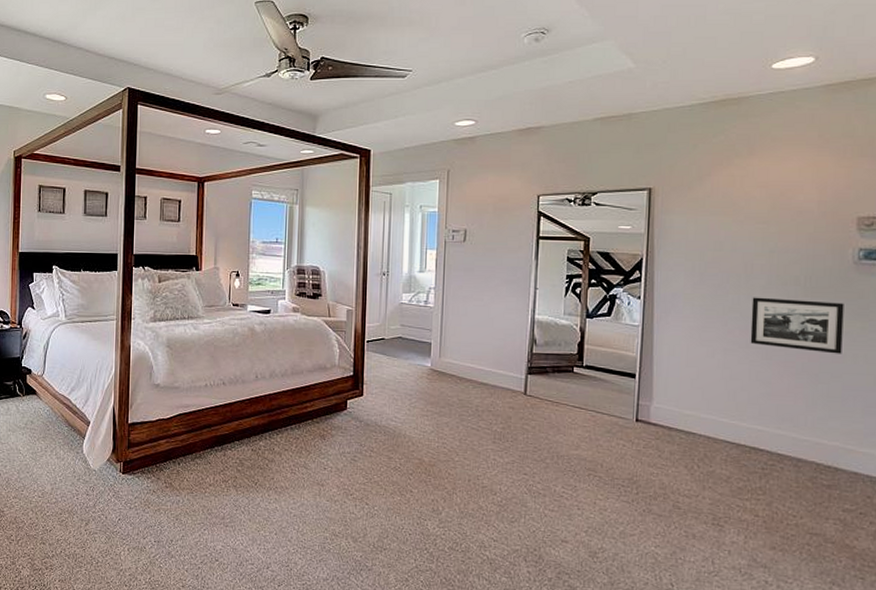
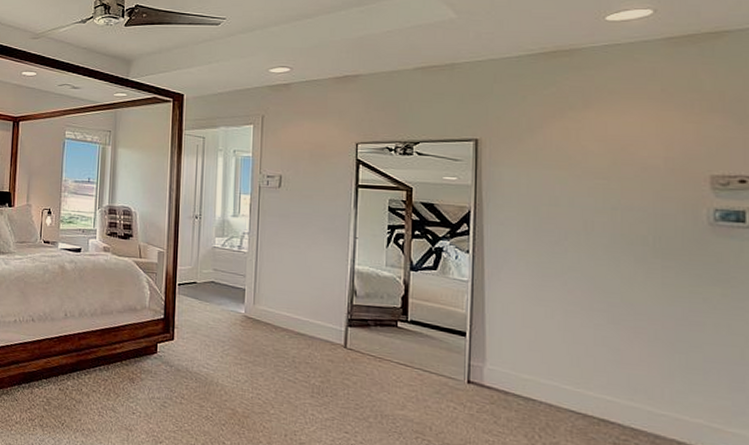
picture frame: present [750,297,844,354] -> none [594,256,701,322]

